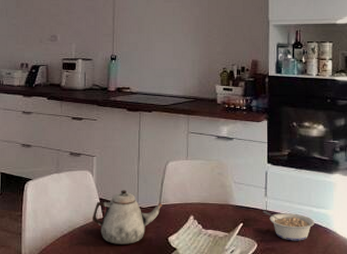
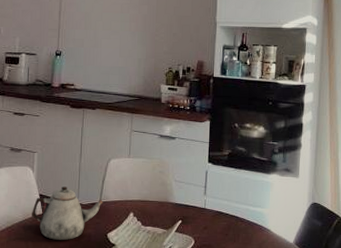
legume: present [263,210,315,241] -> none [201,208,251,238]

